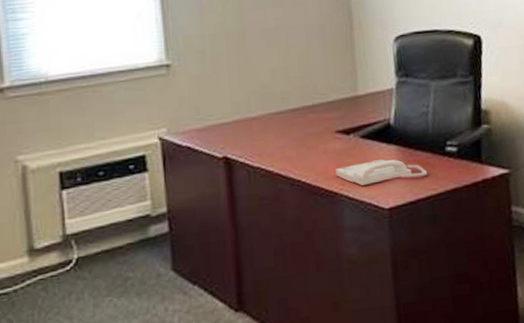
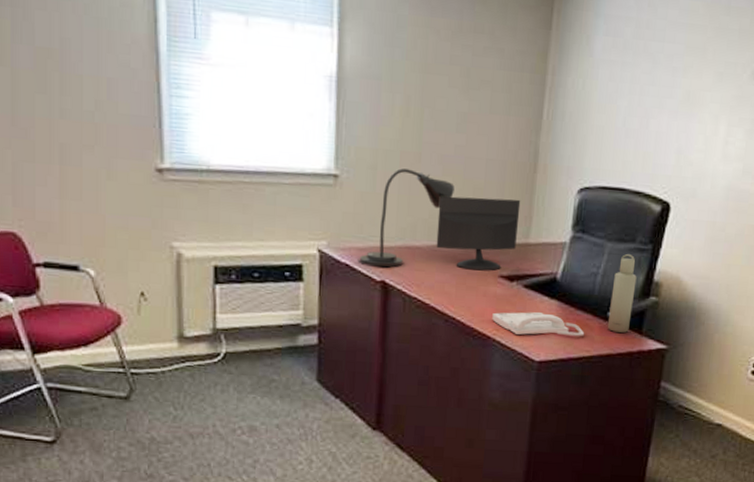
desk lamp: none [198,47,281,145] -> present [357,168,455,268]
computer monitor: none [267,57,347,132] -> present [436,196,521,271]
bottle: none [444,88,469,166] -> present [607,253,637,334]

